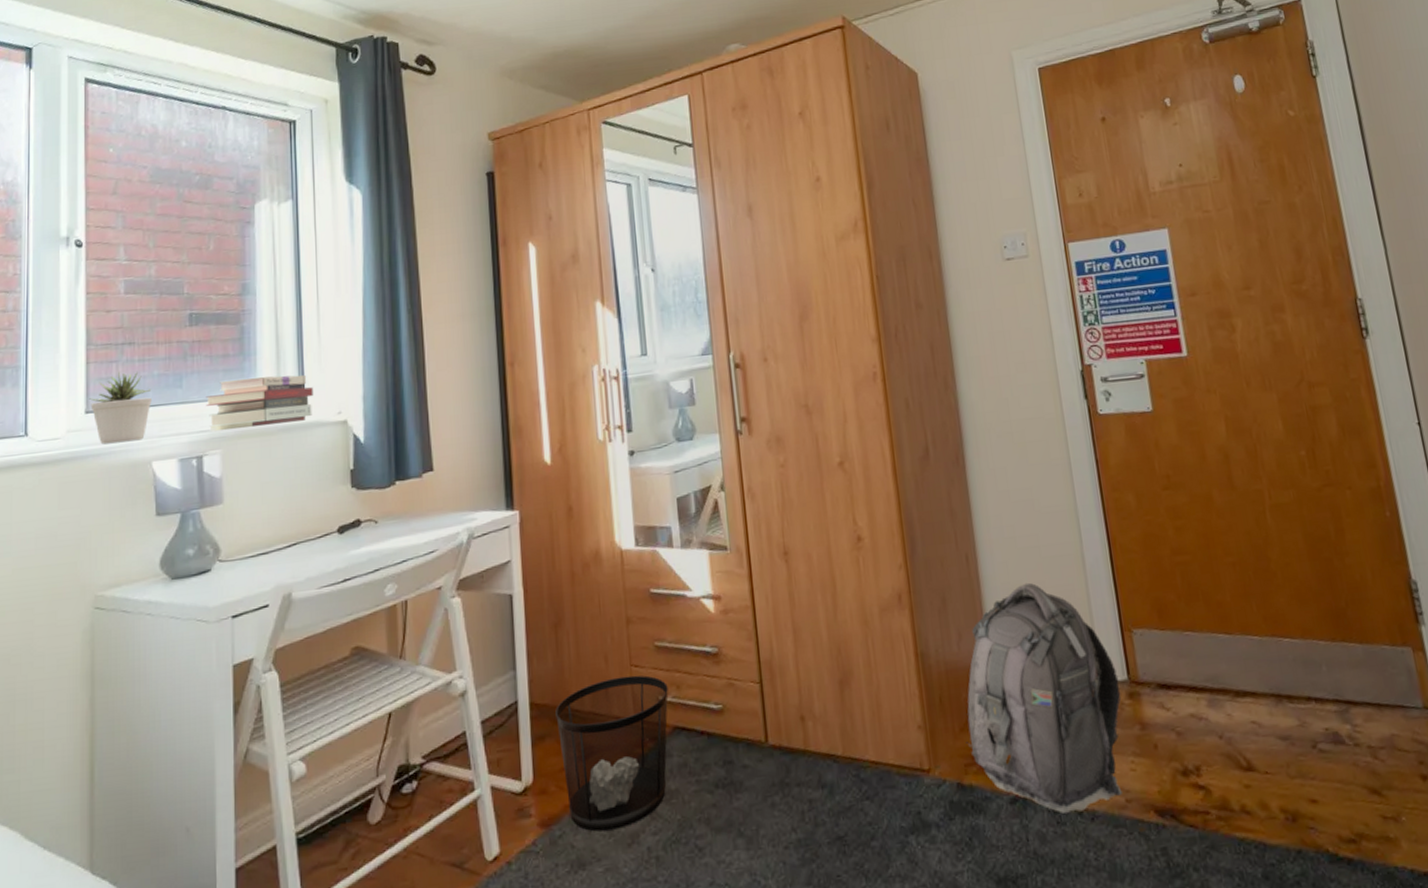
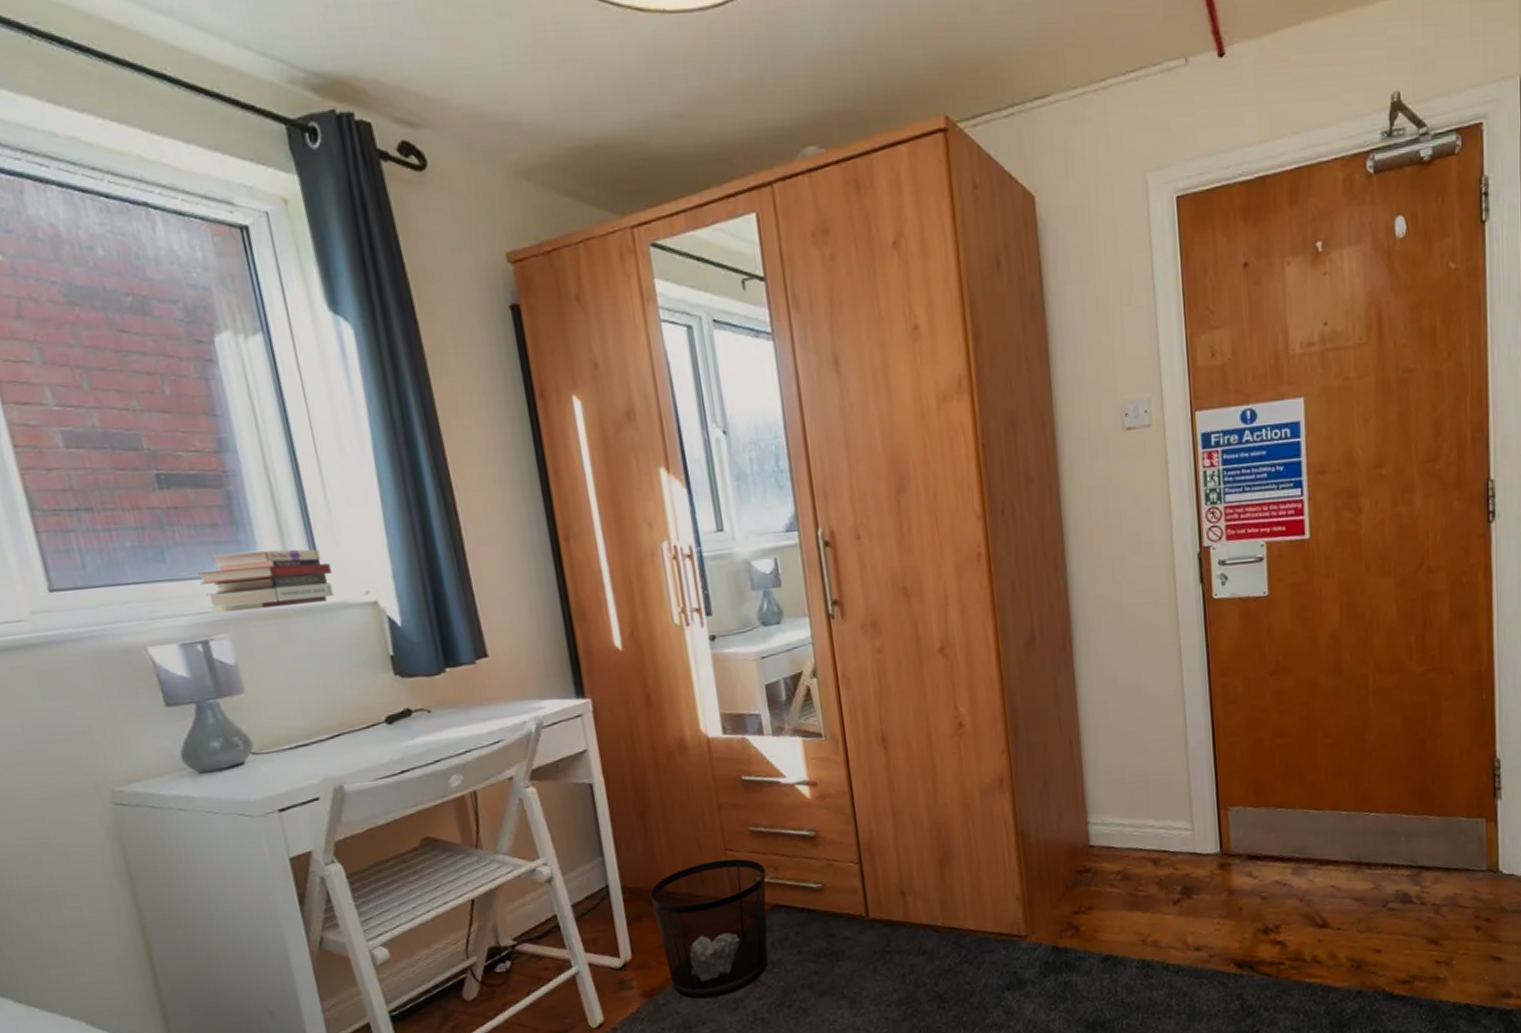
potted plant: present [89,371,152,445] -> none [50,543,132,628]
backpack: present [967,582,1123,814] -> none [1064,765,1213,969]

